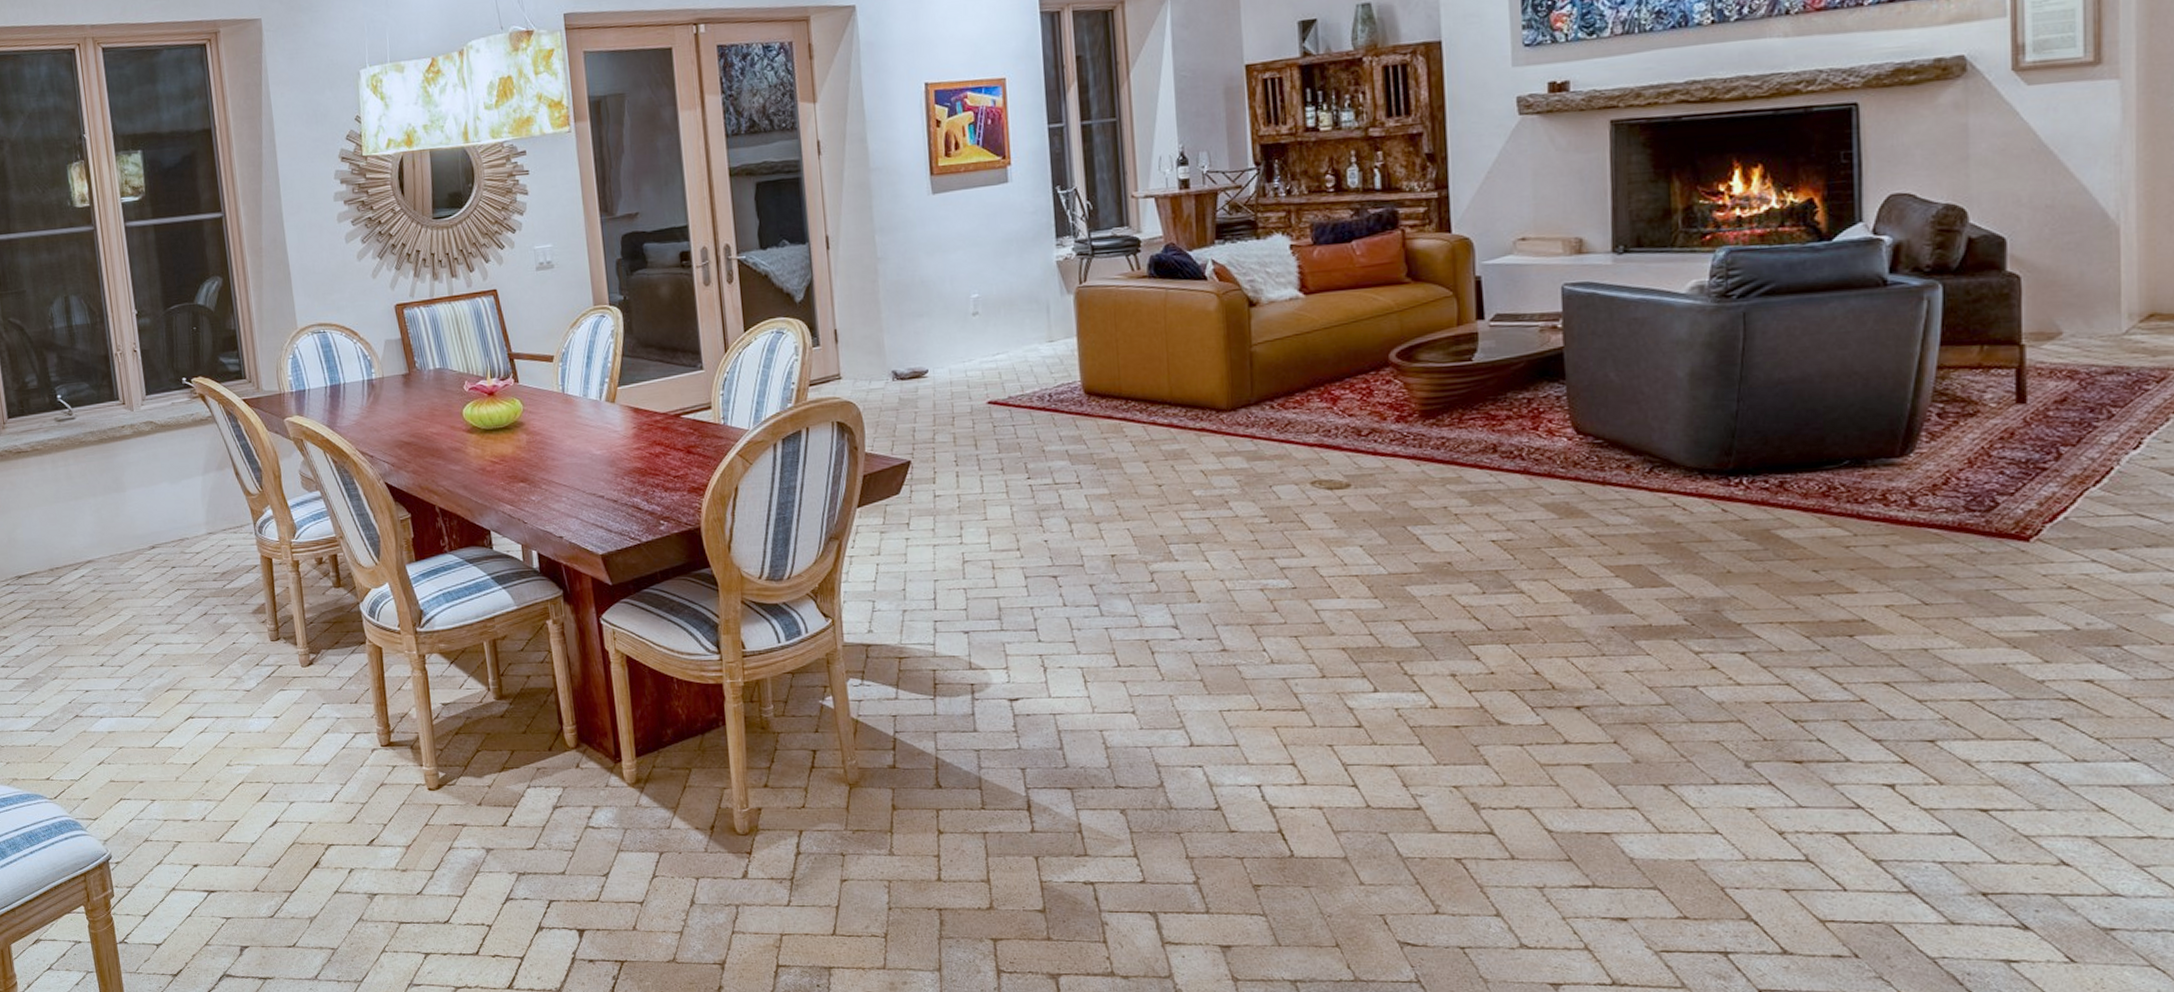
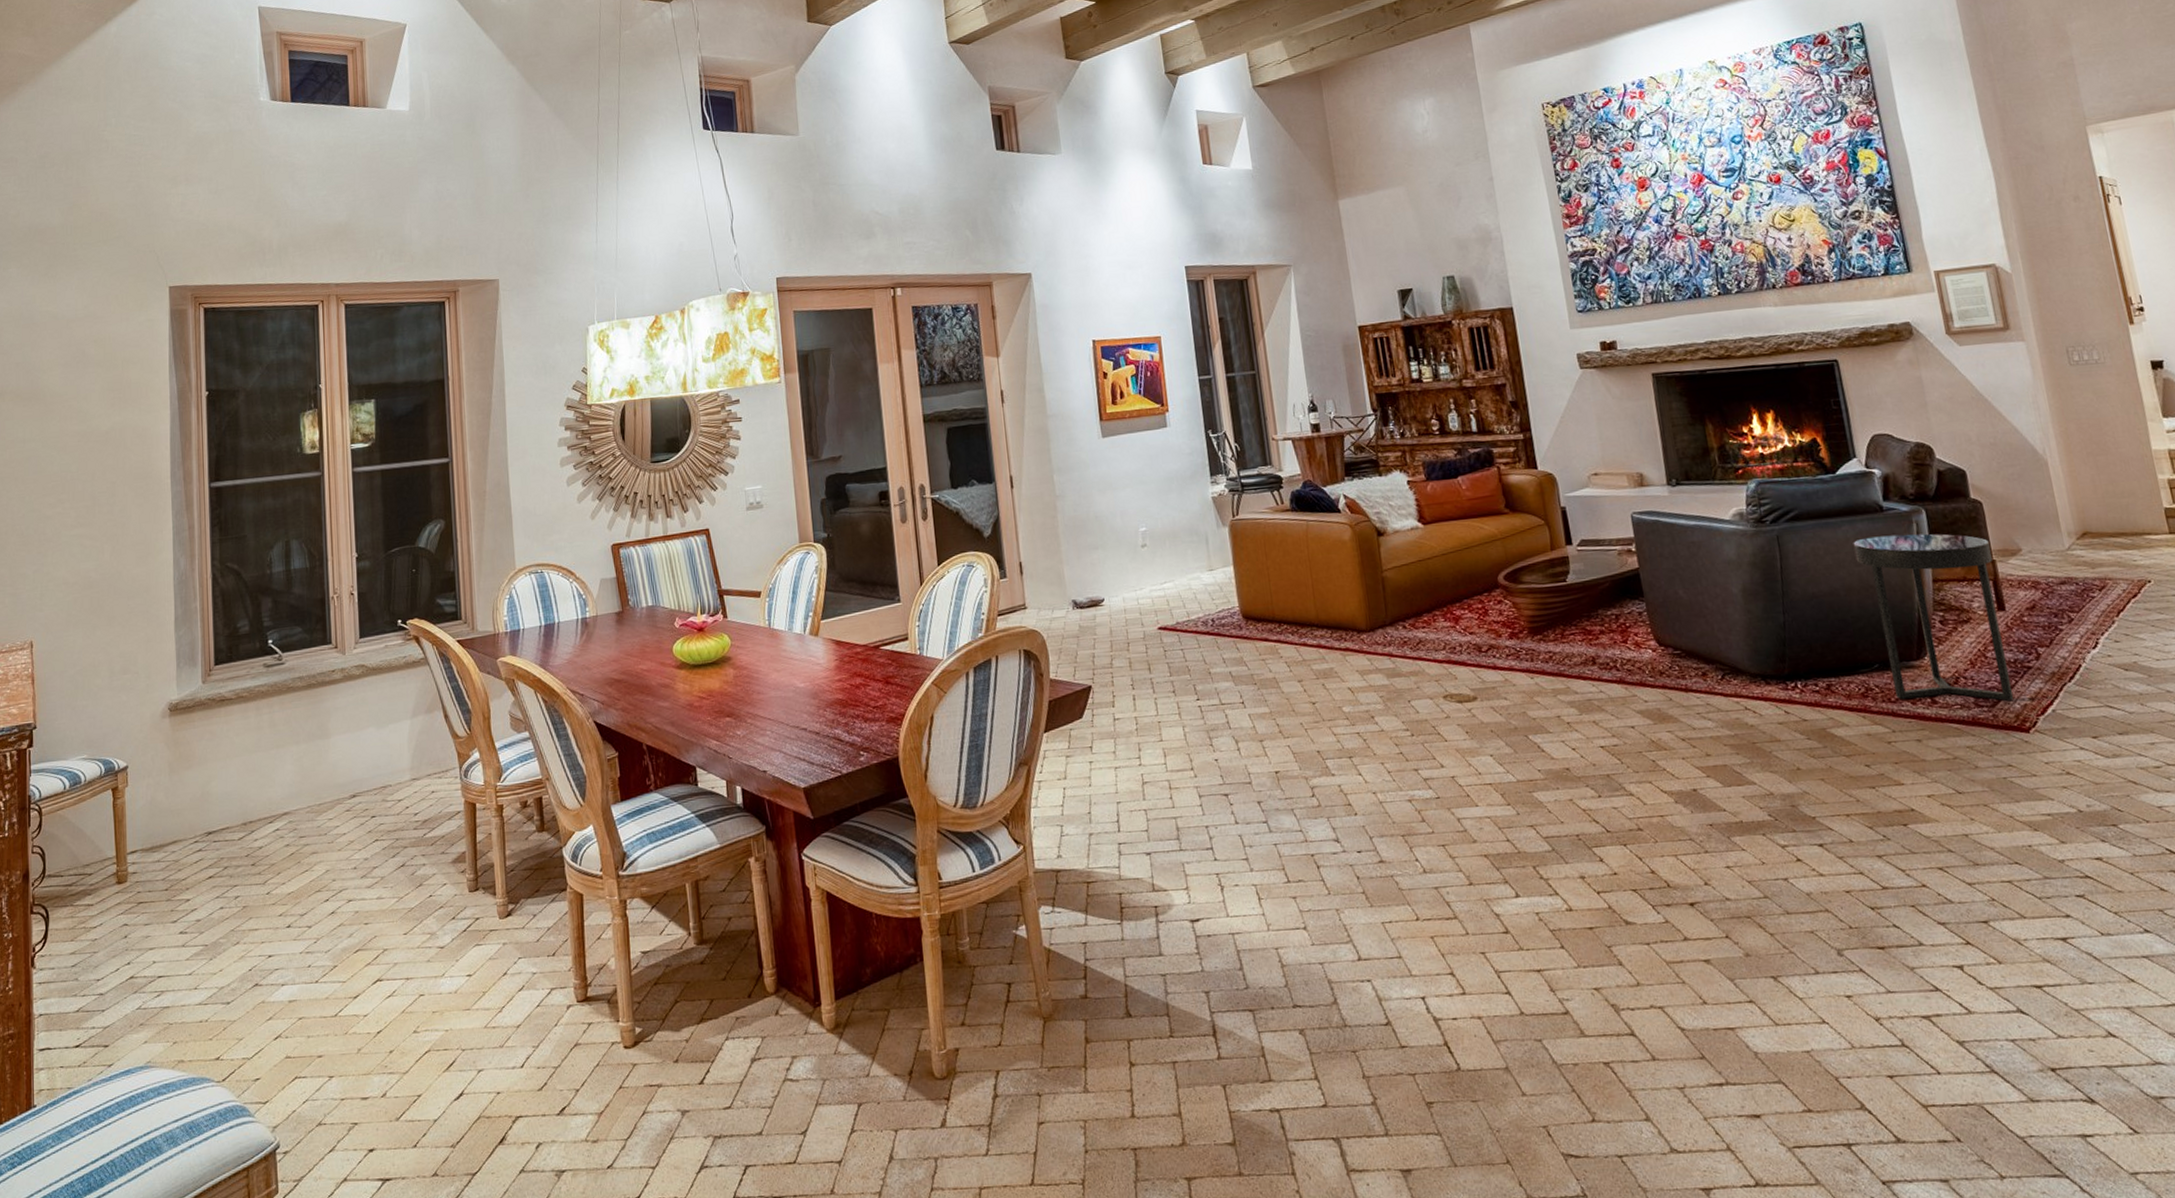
side table: none [1840,312,2020,506] -> present [1853,533,2015,702]

